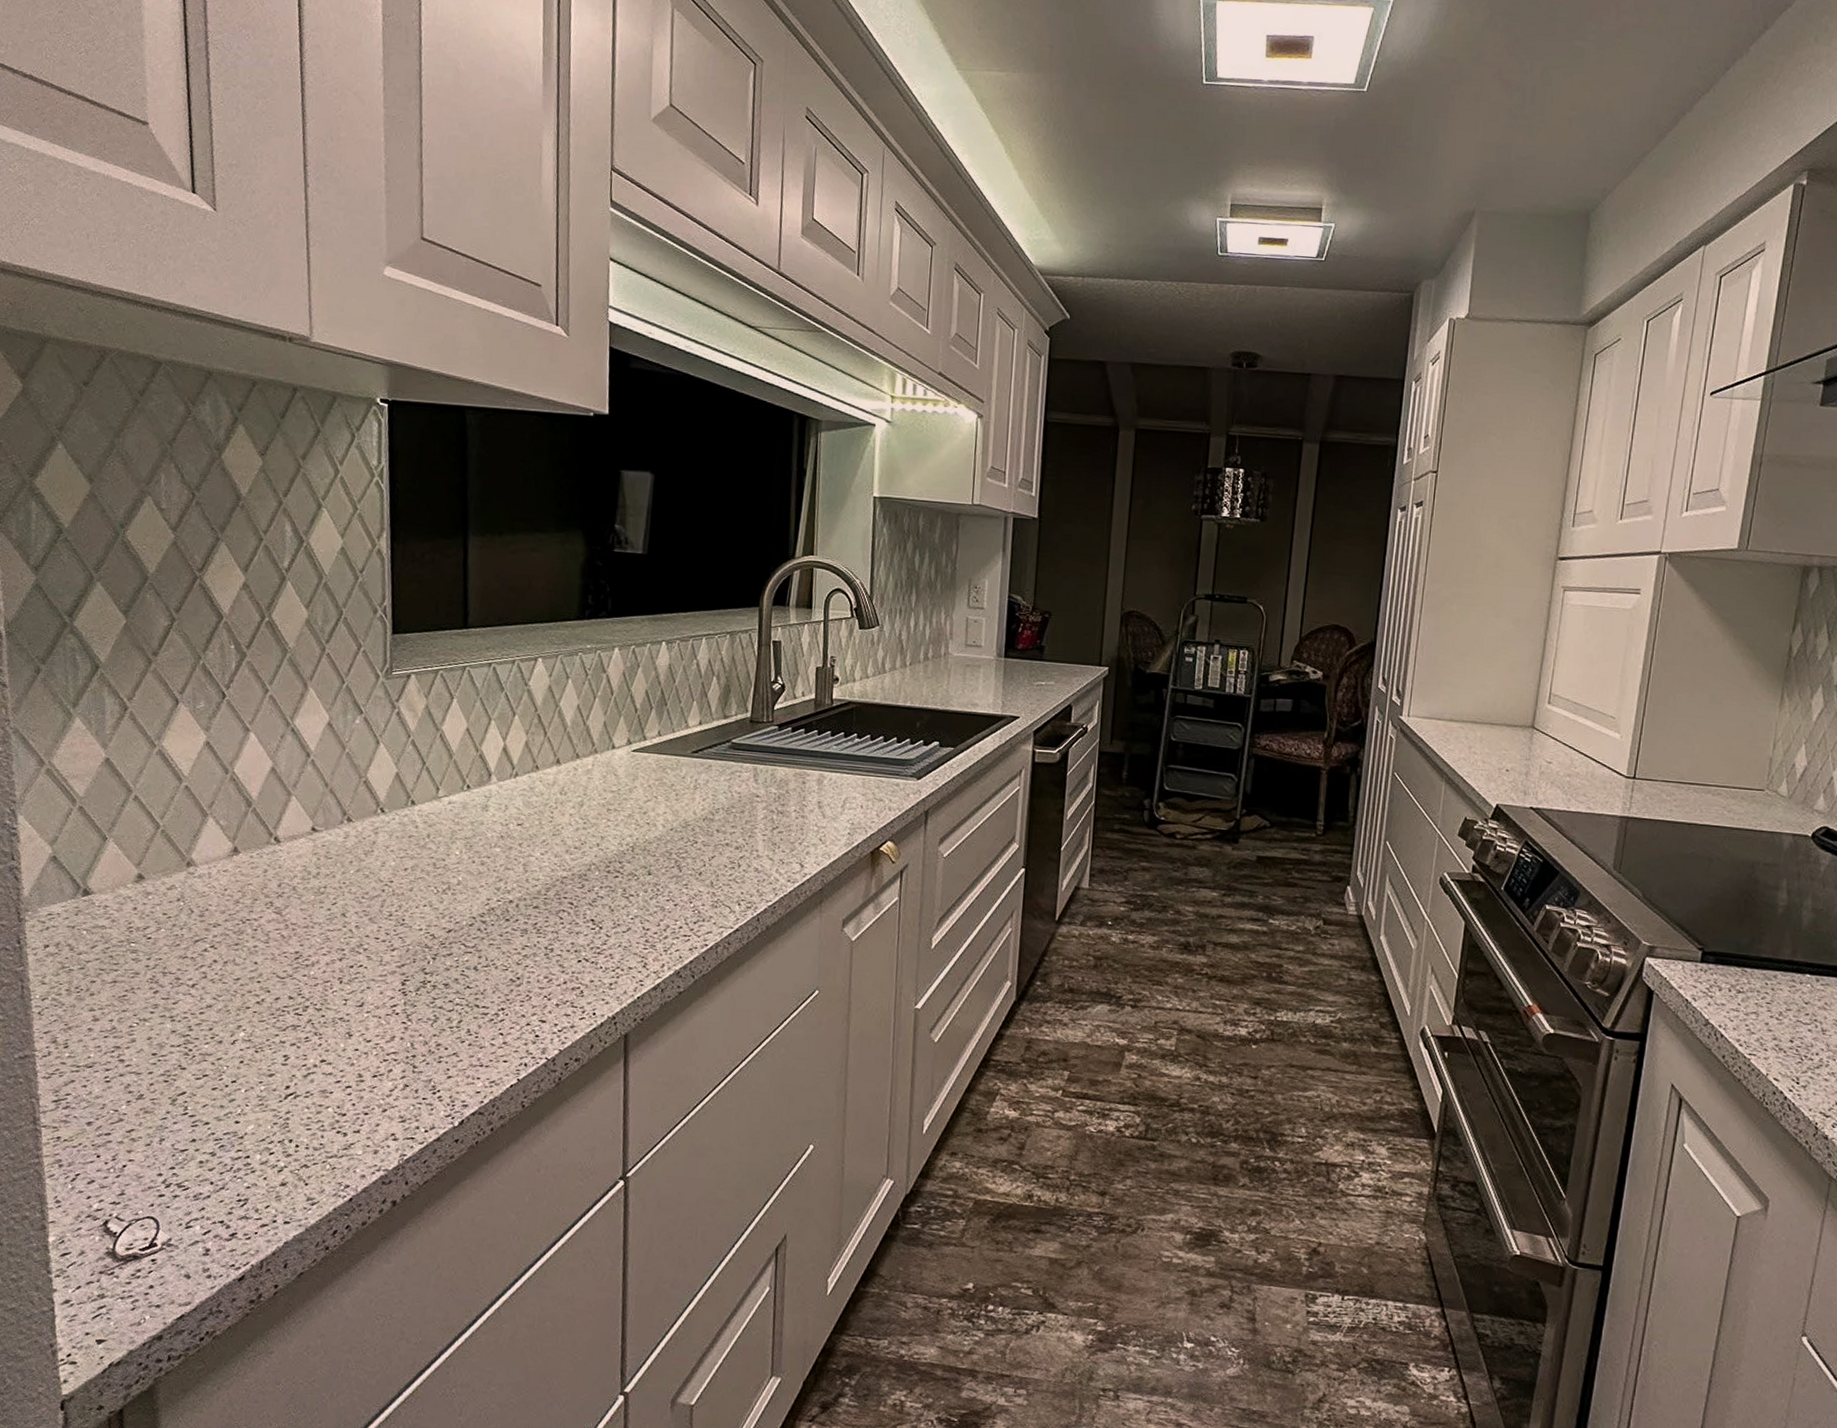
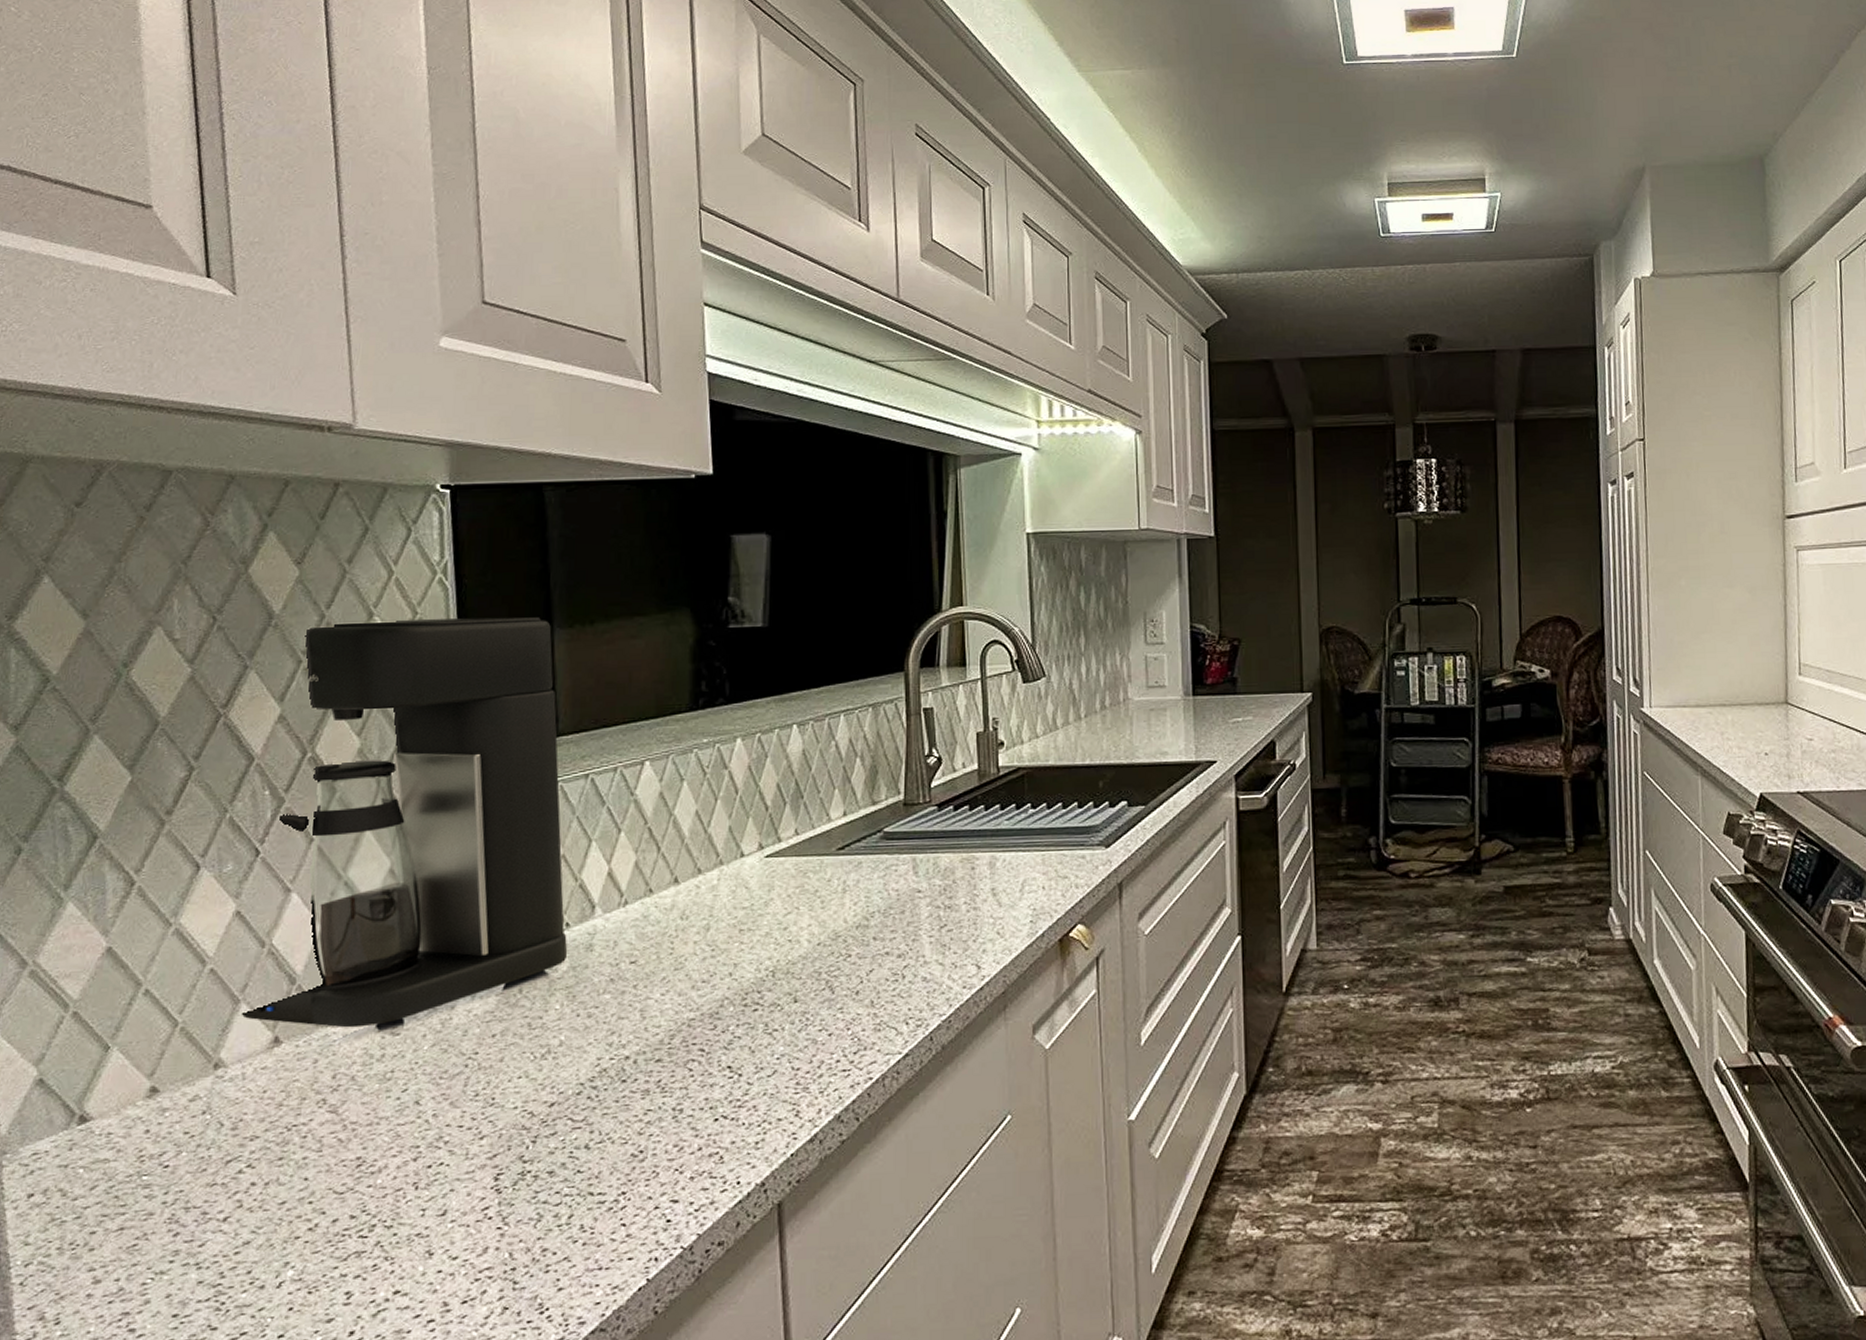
coffee maker: none [208,508,468,849] -> present [241,616,568,1028]

